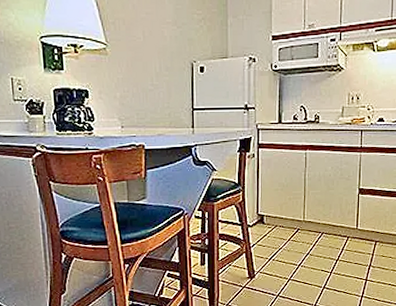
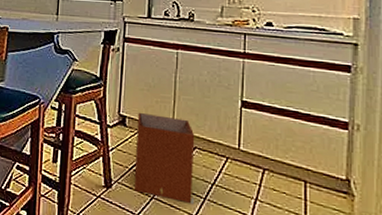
waste basket: none [274,210,323,279] -> present [135,112,195,205]

